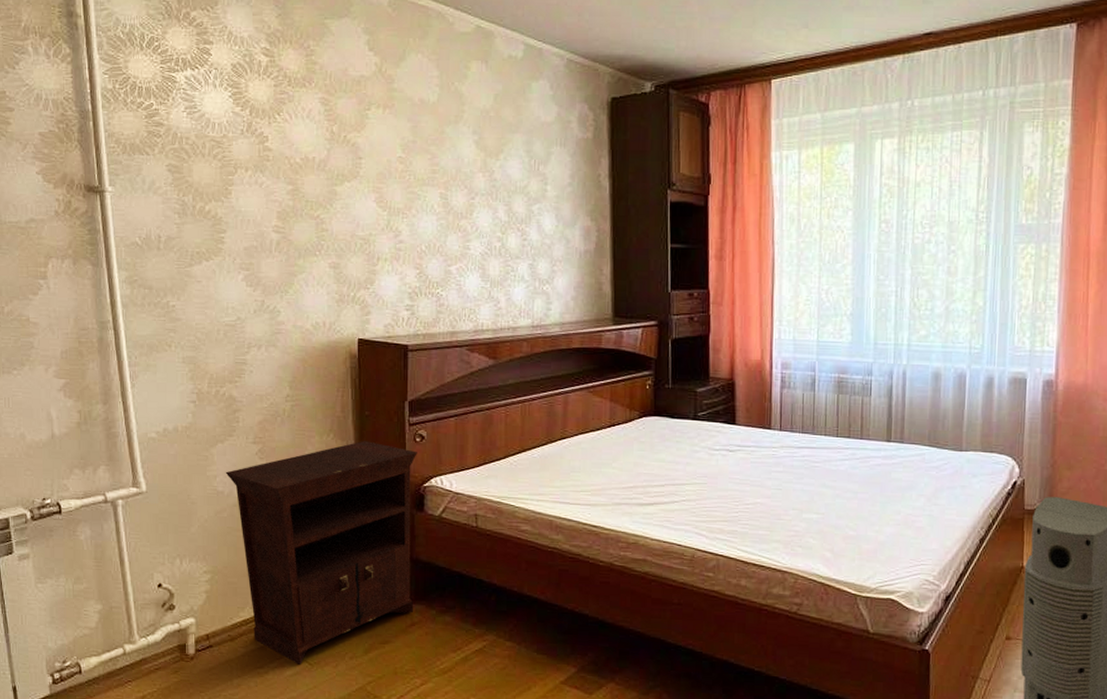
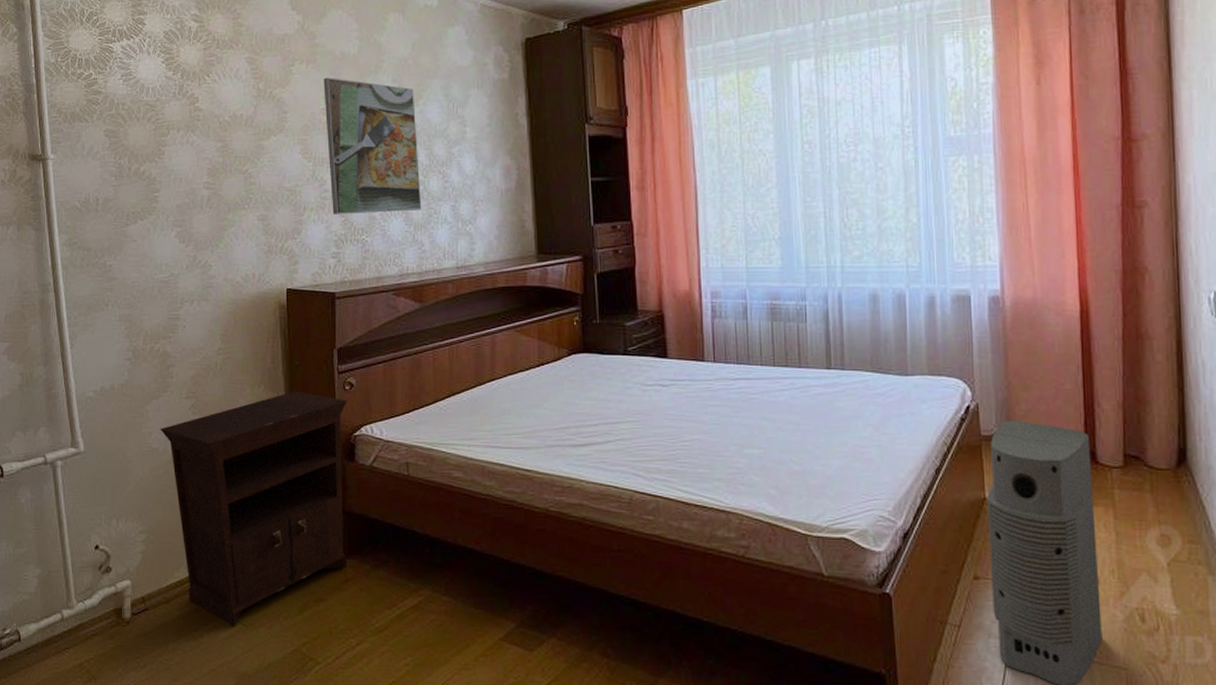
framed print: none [401,124,499,268] -> present [323,77,422,214]

